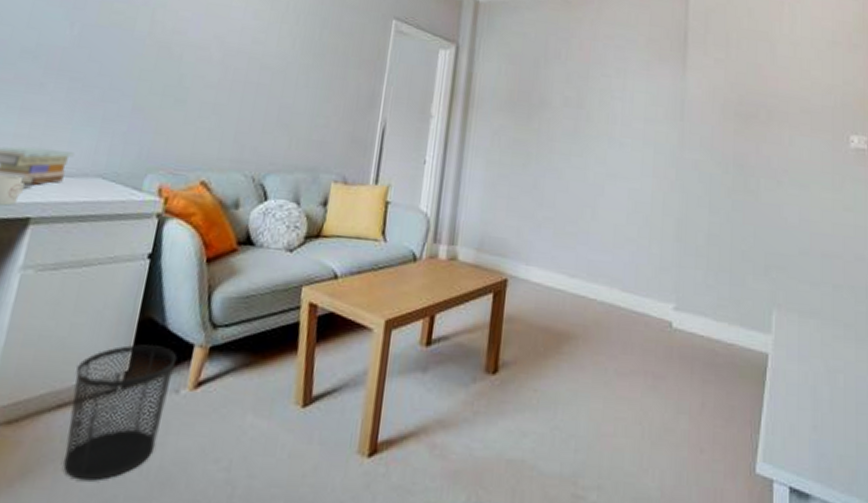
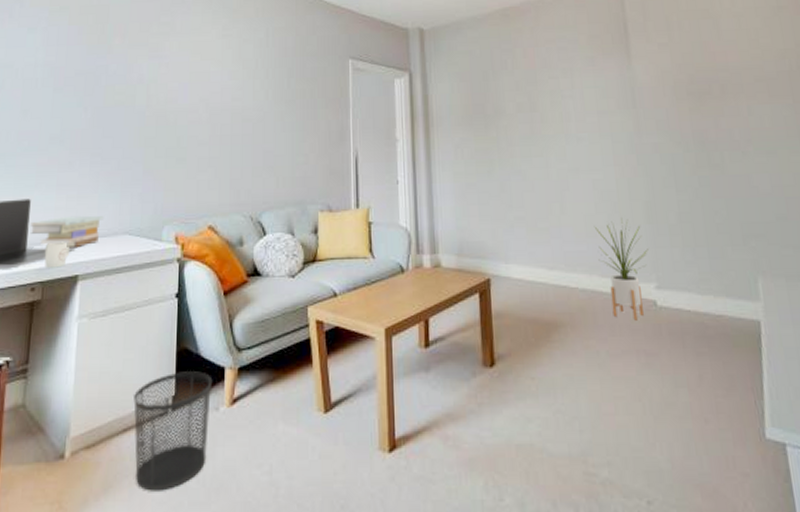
house plant: none [621,232,673,341] -> present [594,218,648,321]

